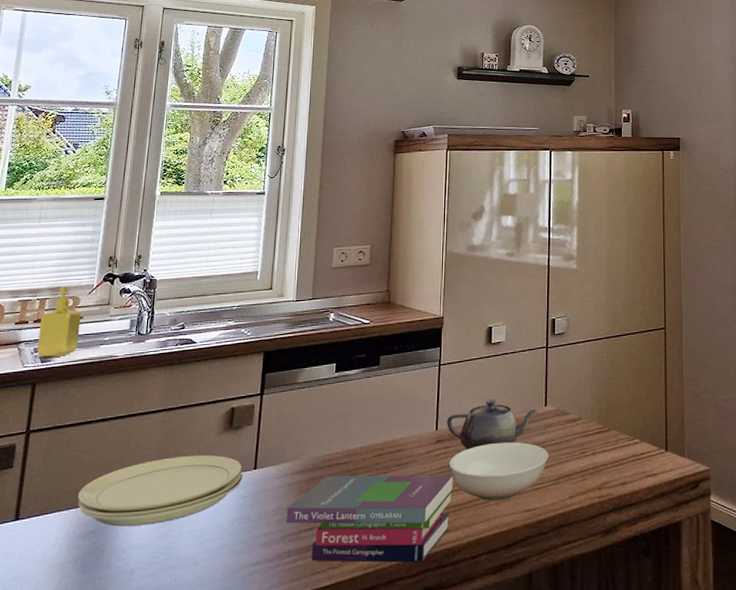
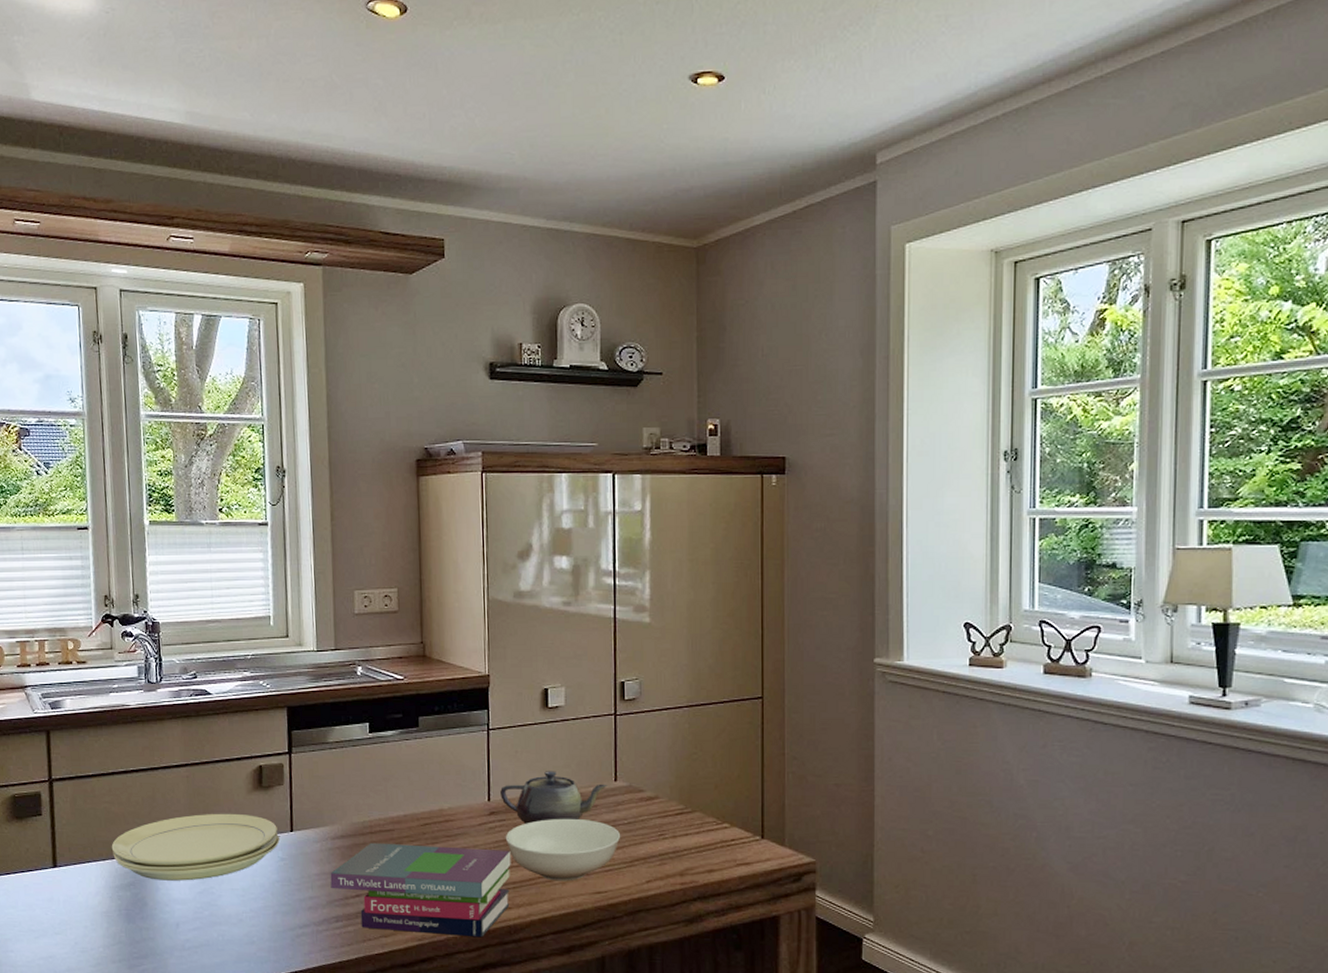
soap dispenser: present [37,285,81,358] -> none [42,626,87,705]

